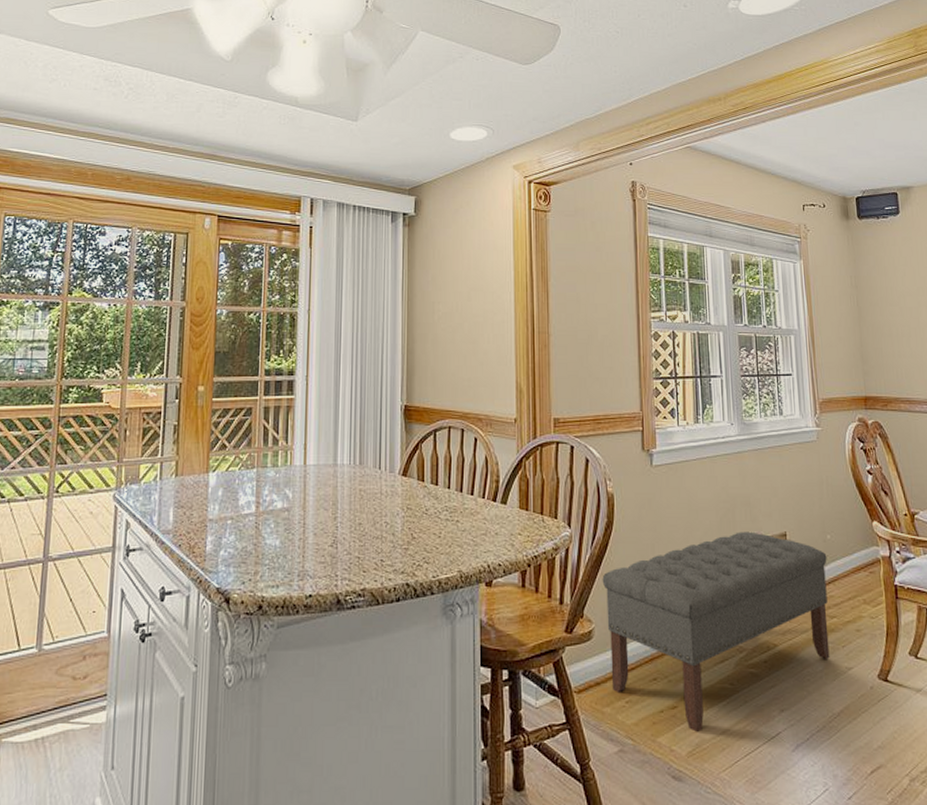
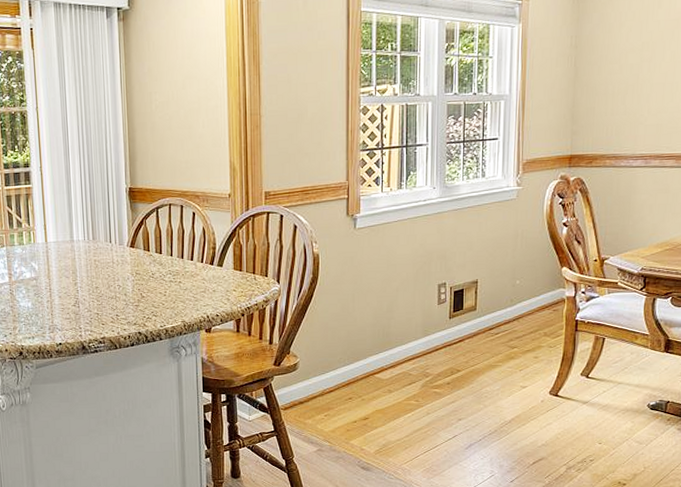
bench: present [602,531,830,732] -> none [307,280,514,436]

